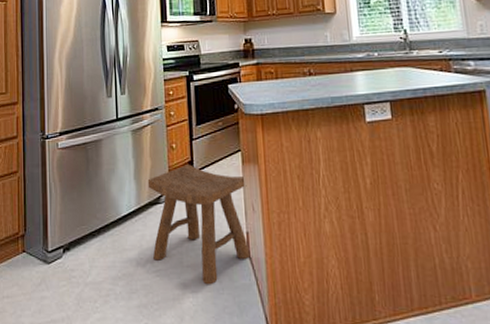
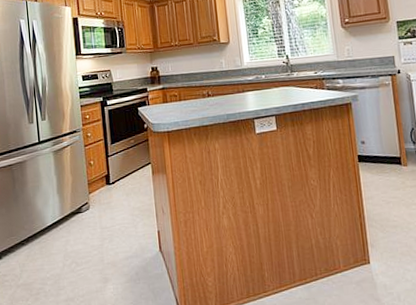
stool: present [147,164,250,285] -> none [69,178,162,278]

